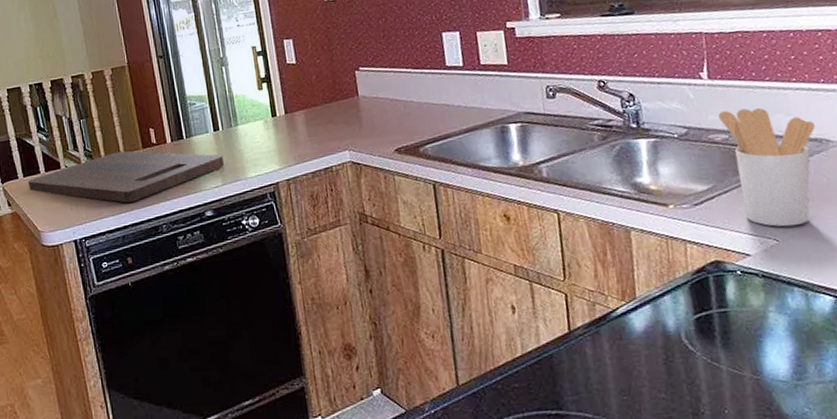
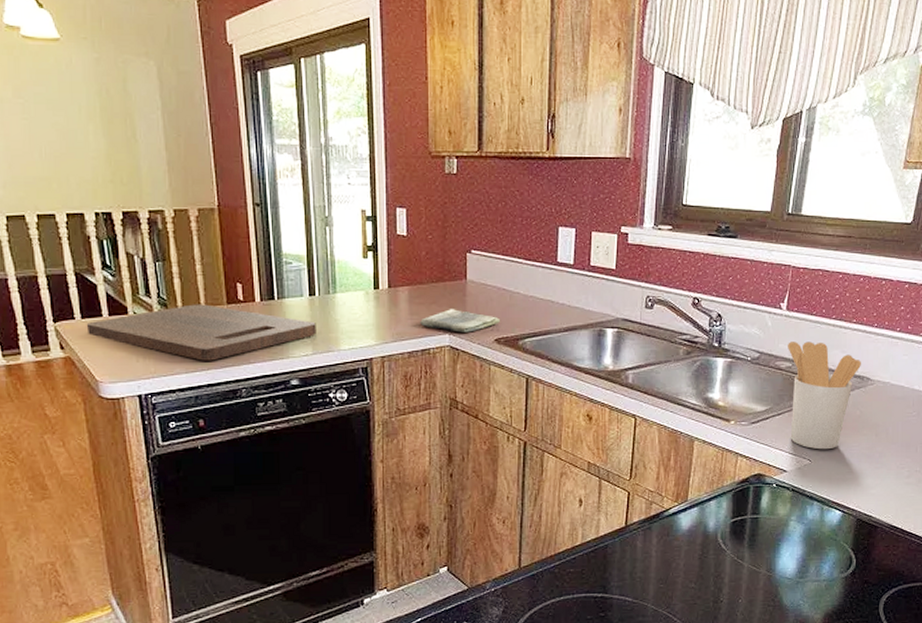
dish towel: none [319,125,397,148] -> present [420,309,500,332]

